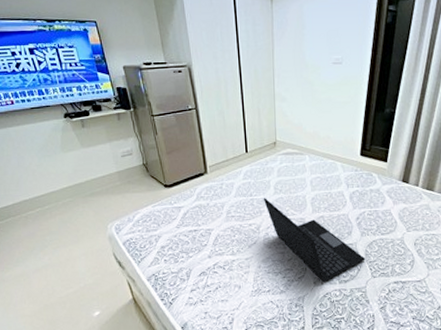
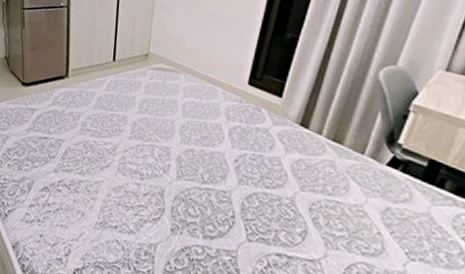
laptop: present [264,198,366,282] -> none [125,115,241,232]

